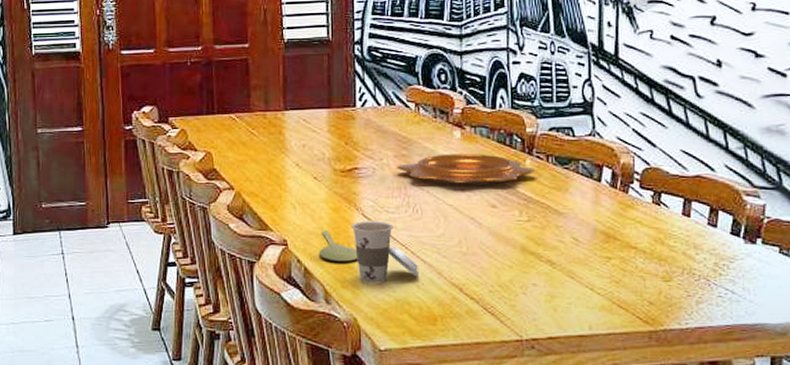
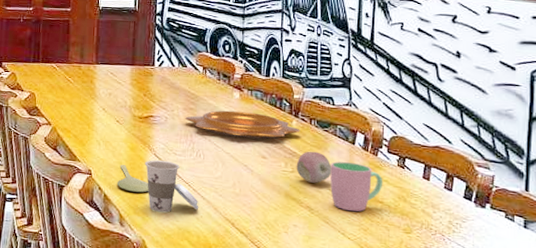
fruit: none [532,194,575,232] -> present [296,151,332,183]
cup: none [573,204,637,262] -> present [330,161,383,212]

